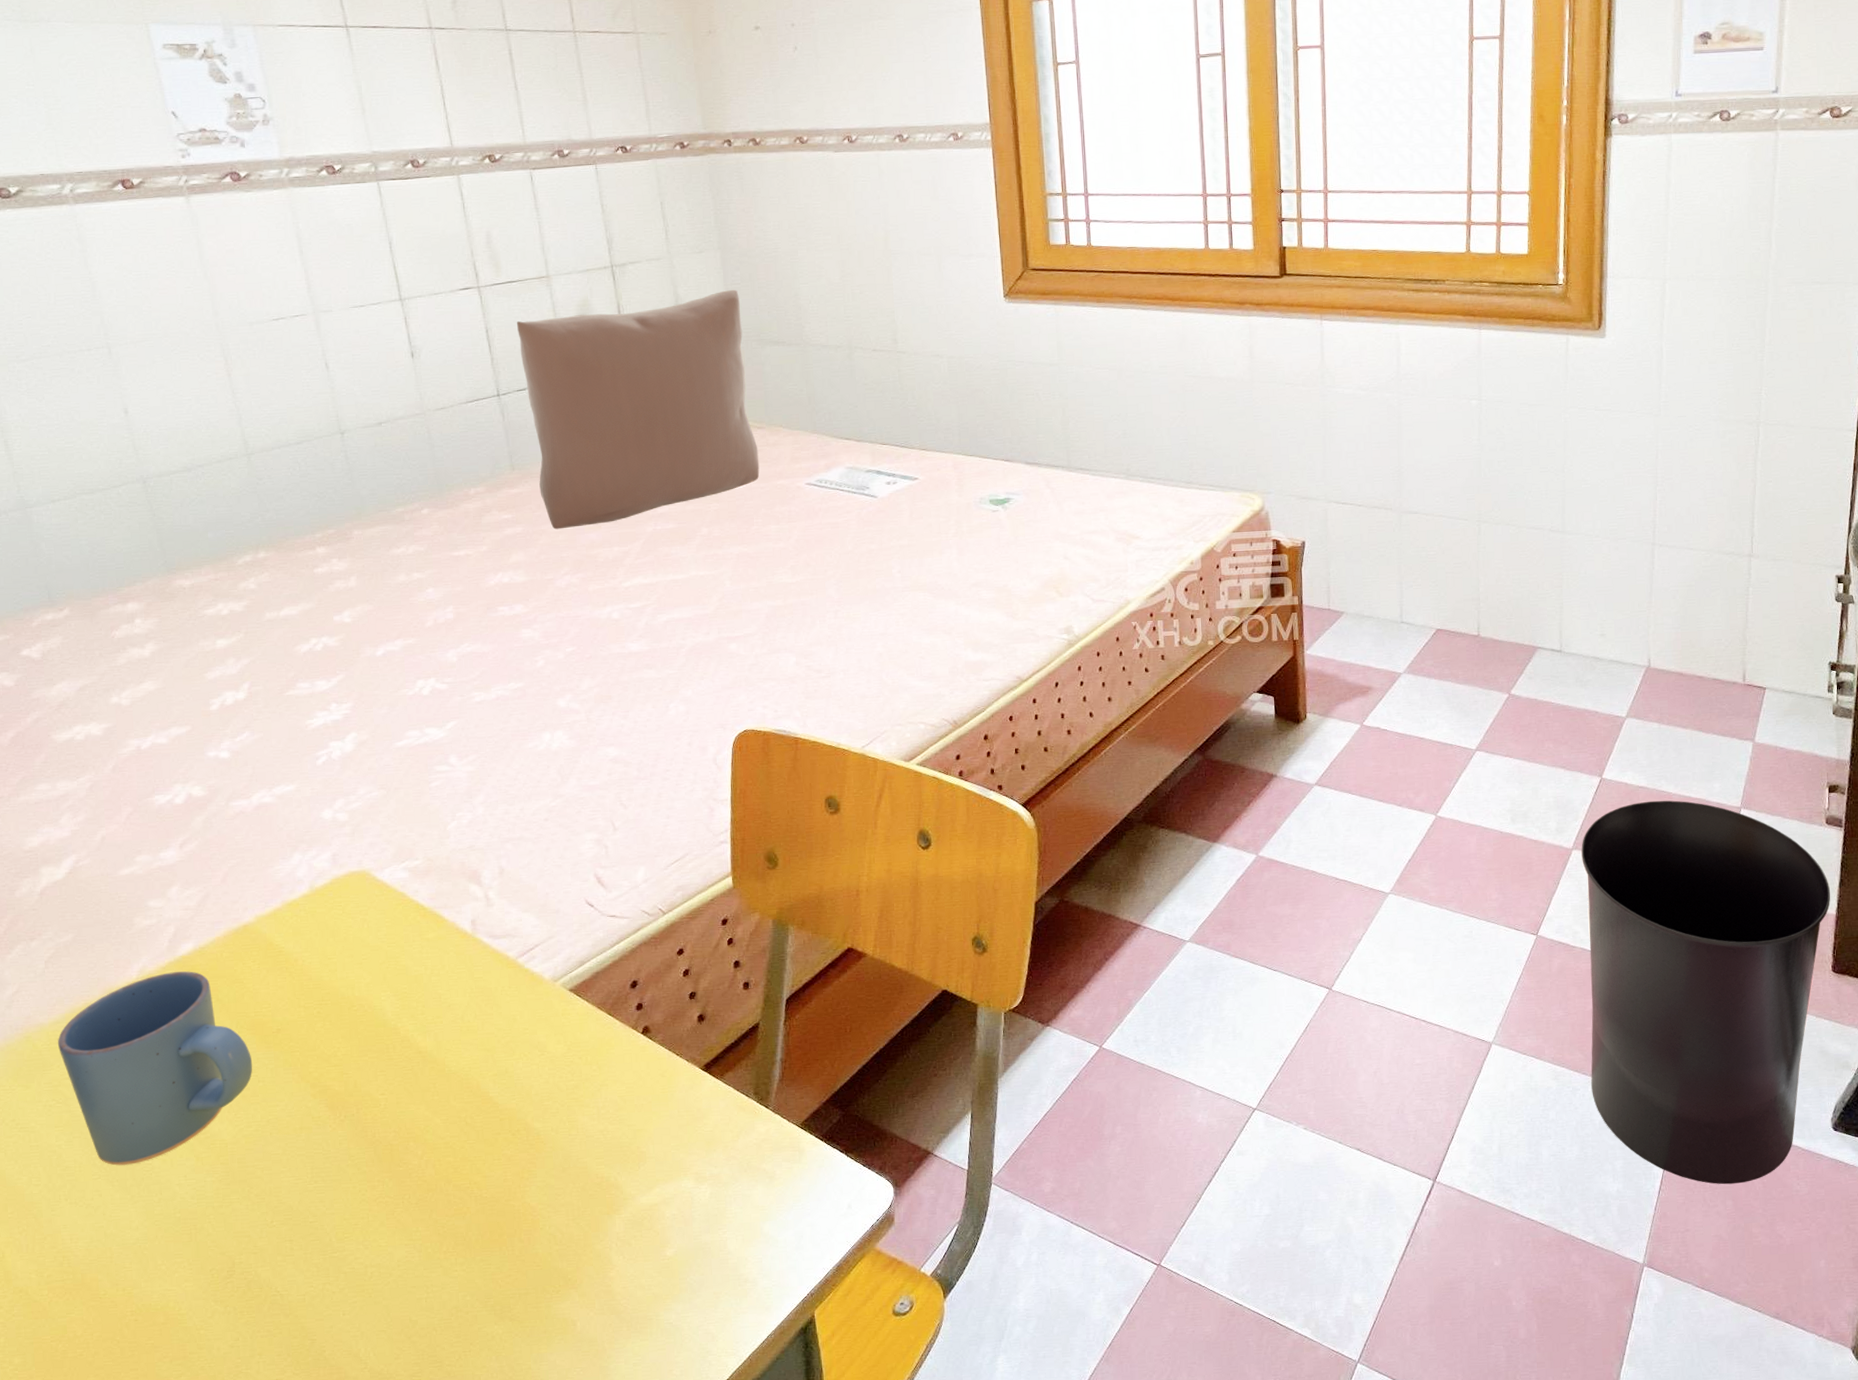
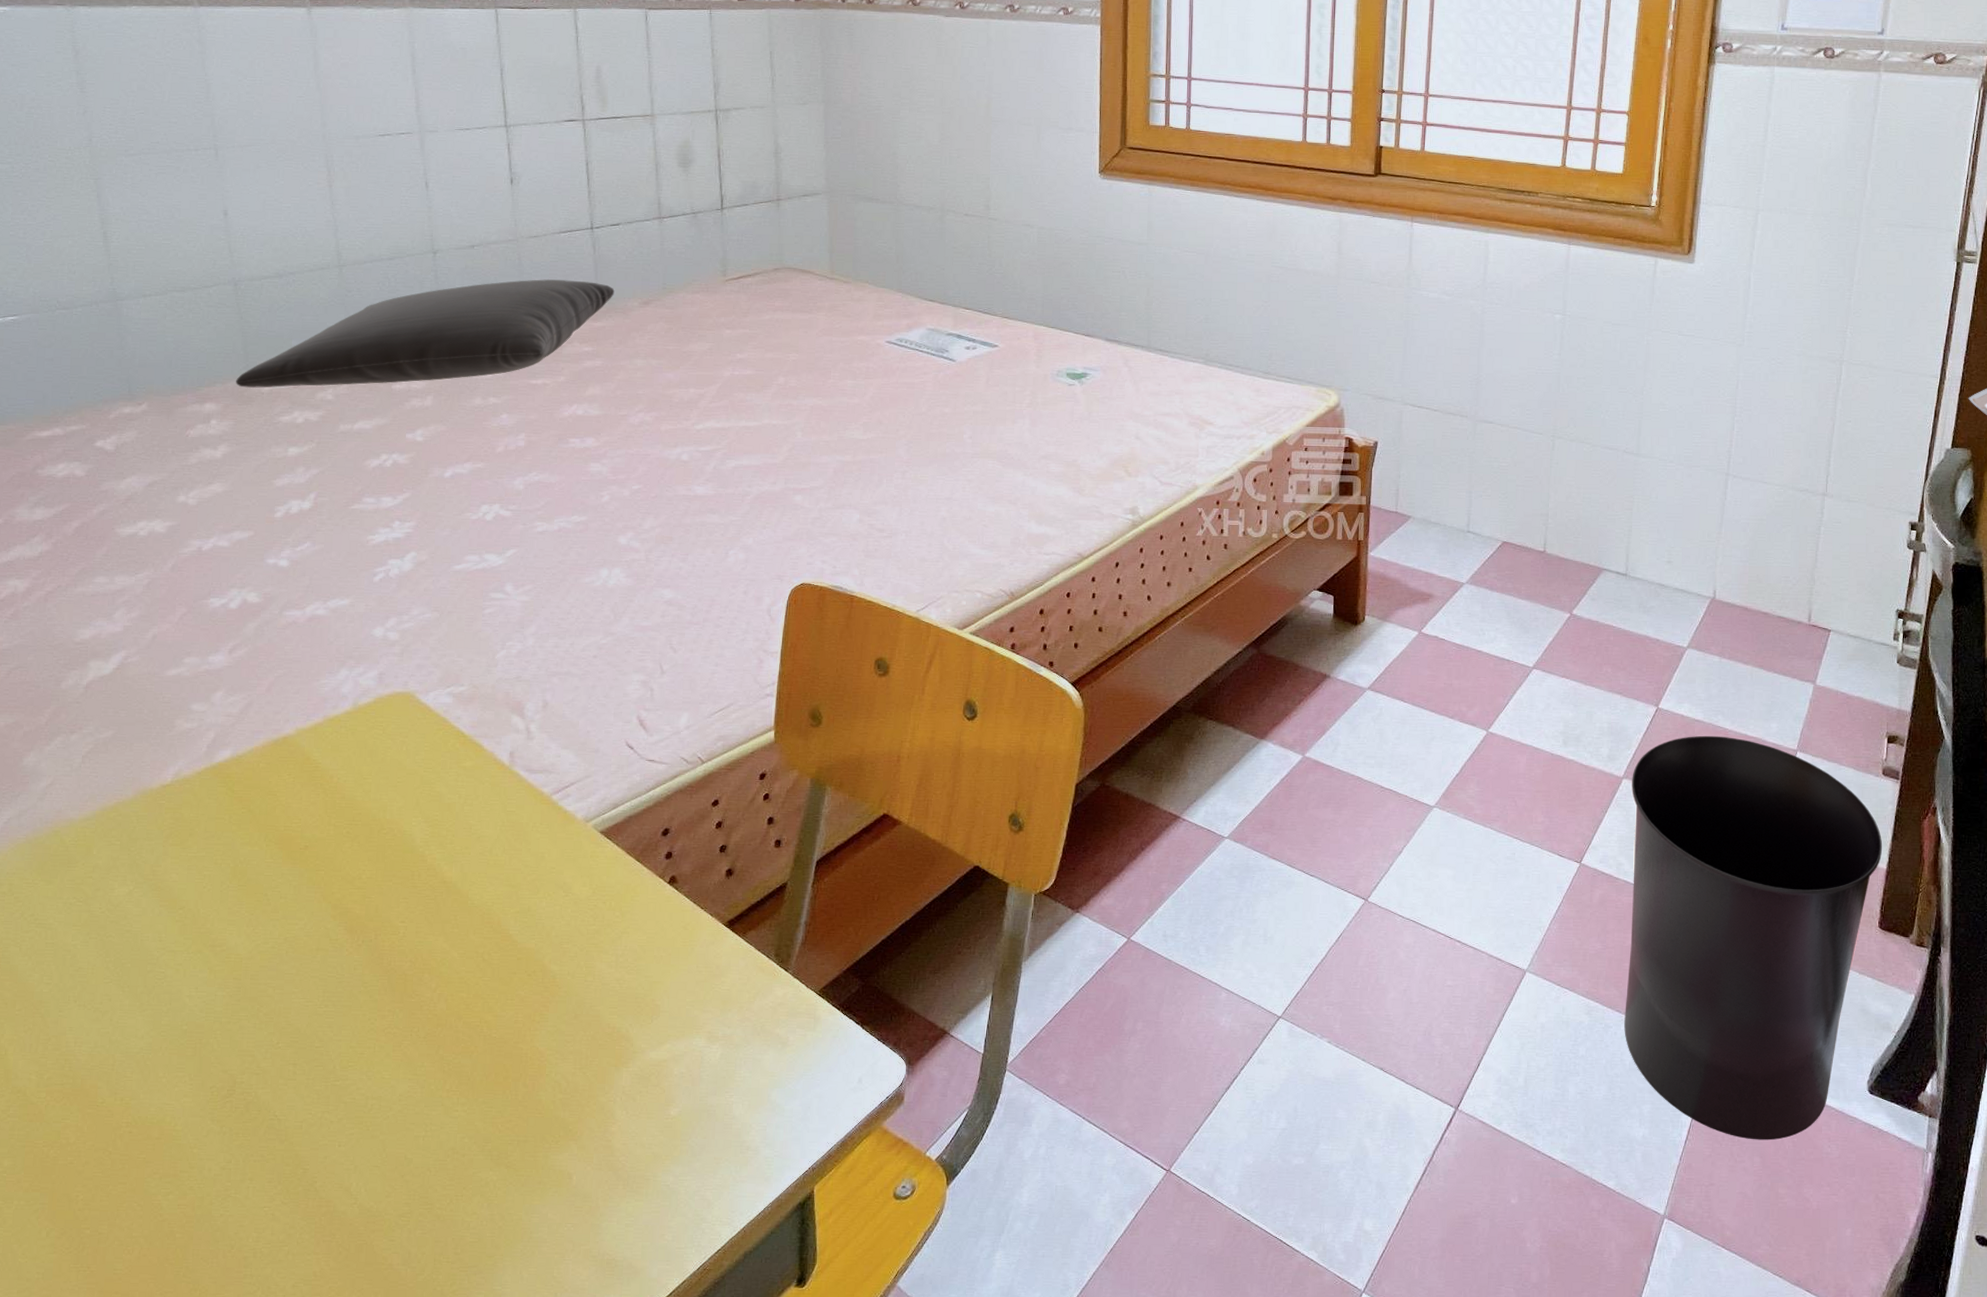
mug: present [57,971,253,1166] -> none [85,778,277,971]
pillow: none [156,449,528,584] -> present [236,279,615,388]
pillow: present [516,290,760,530] -> none [616,143,843,366]

